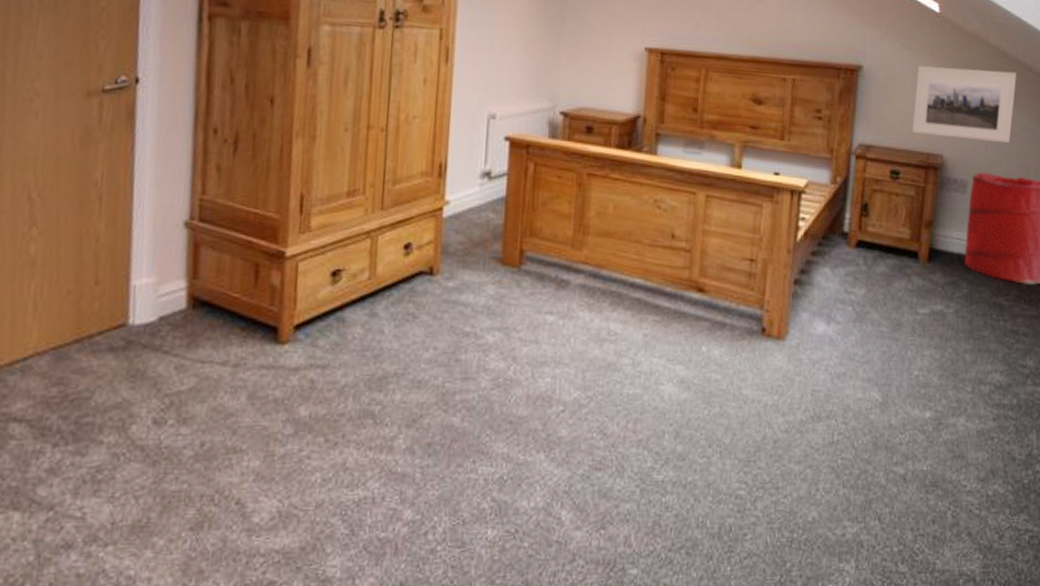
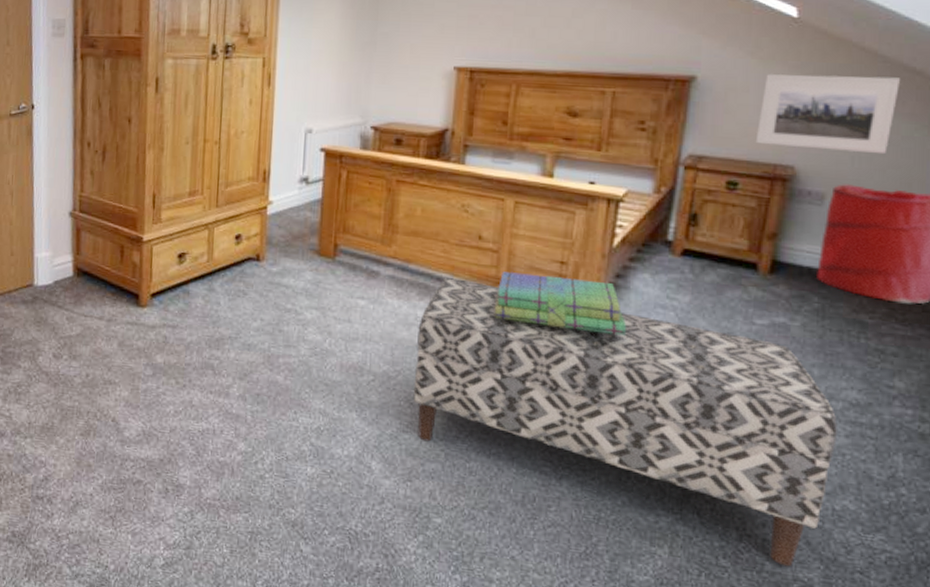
bench: none [606,283,987,562] -> present [413,278,837,567]
stack of books: none [688,273,810,335] -> present [494,271,626,336]

